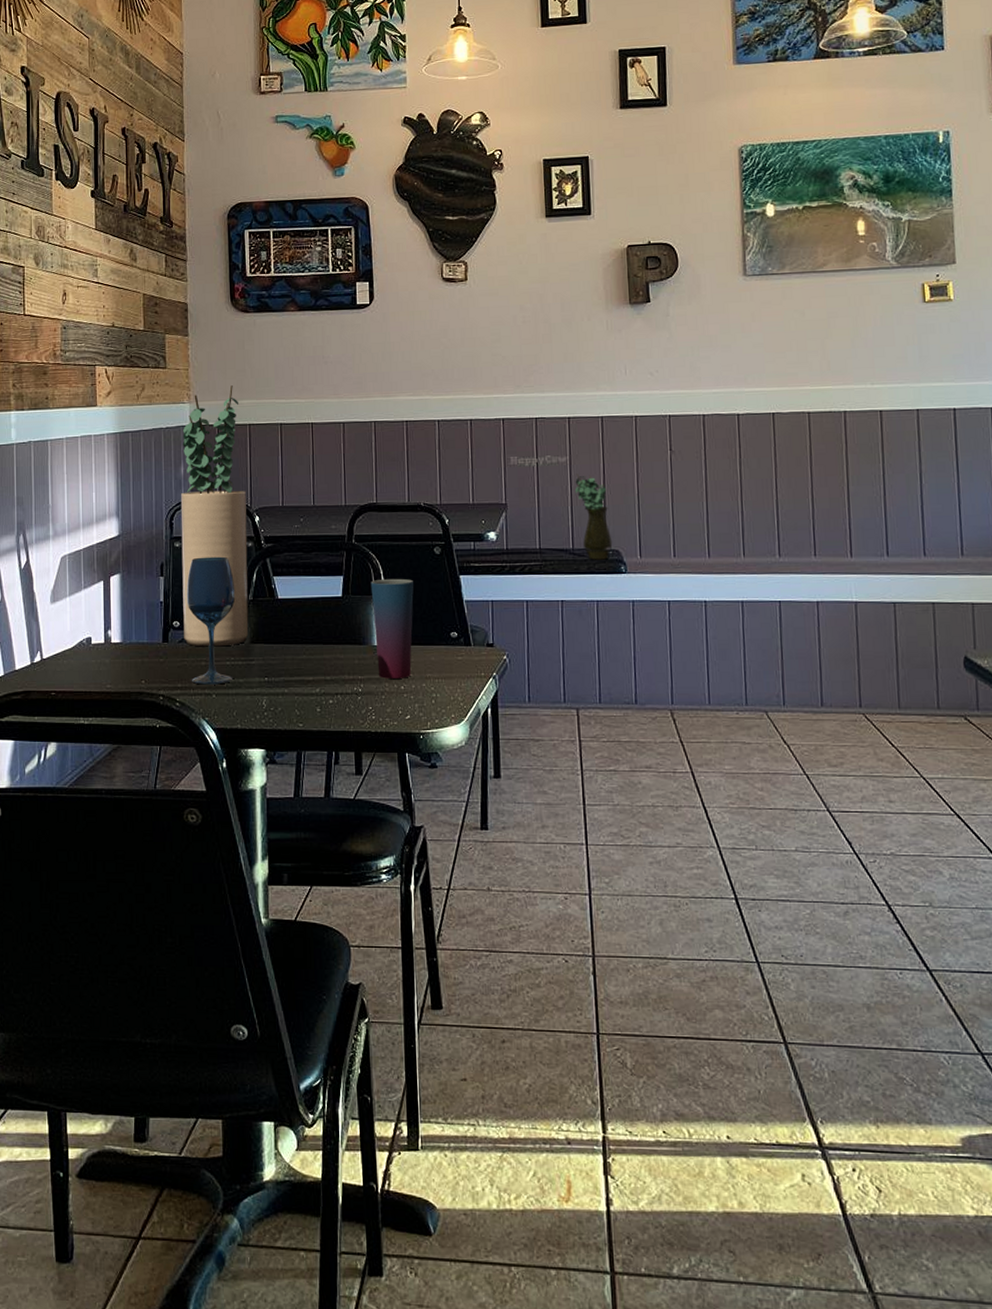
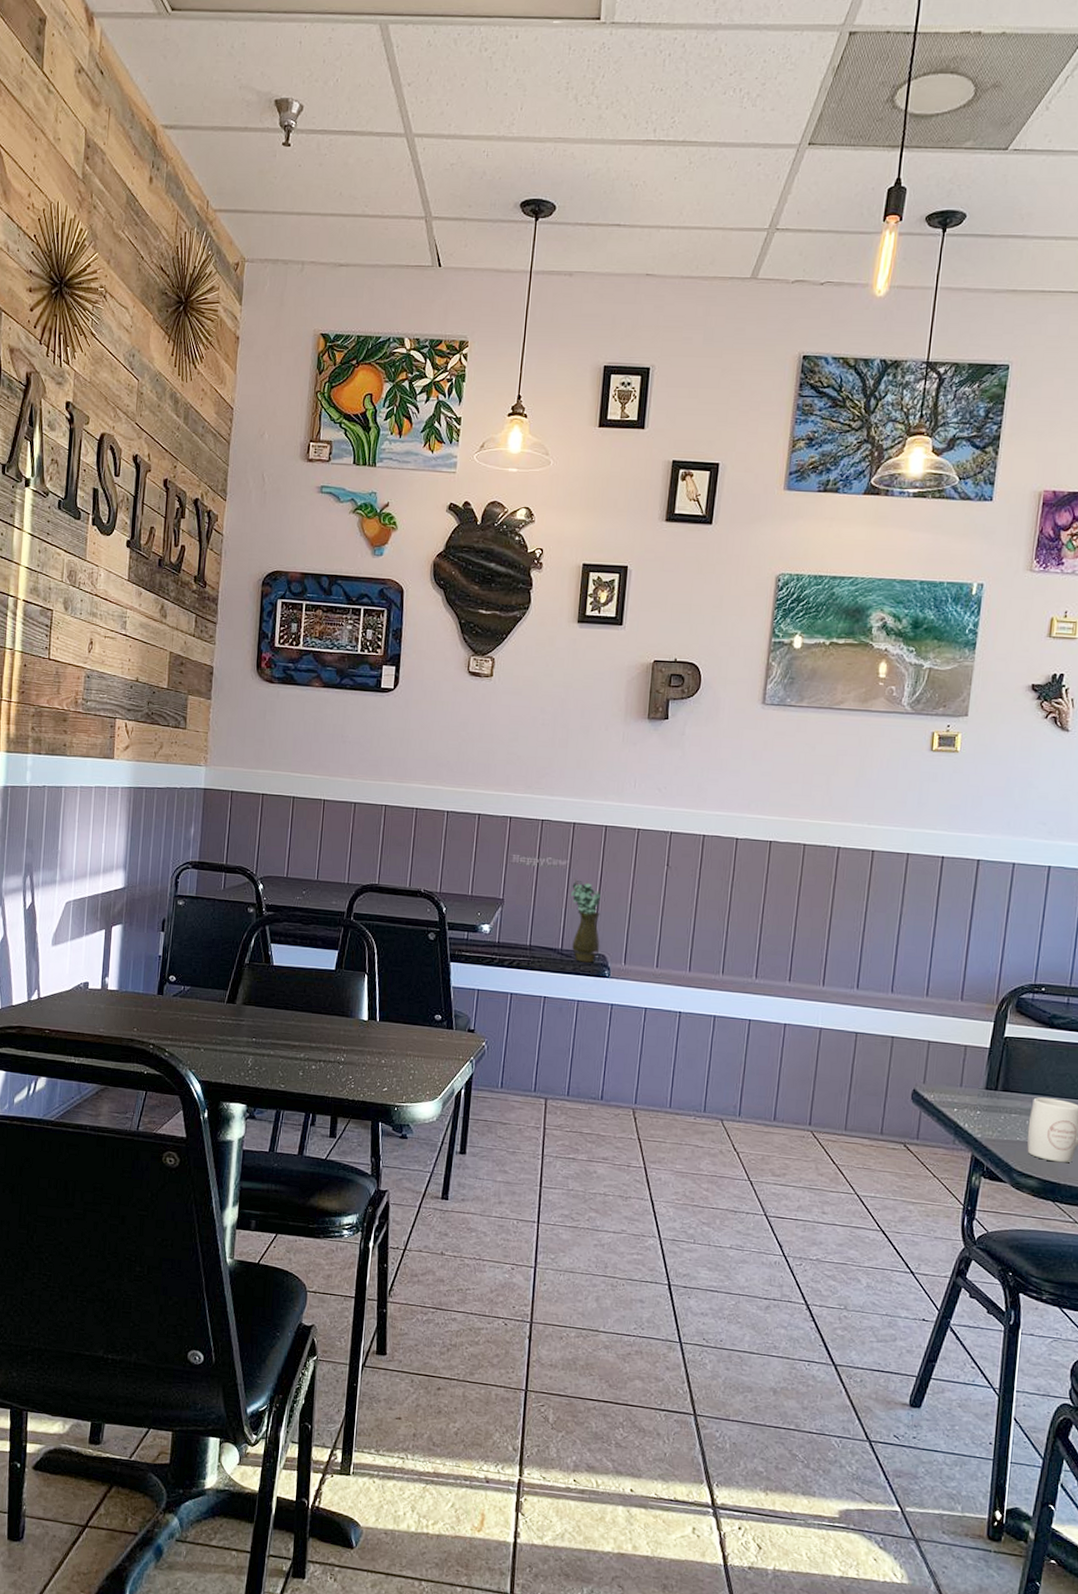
vase: present [180,385,249,647] -> none [178,754,254,1005]
wineglass: present [186,556,235,685] -> none [181,917,233,1040]
cup: present [370,578,414,679] -> none [361,957,405,1053]

